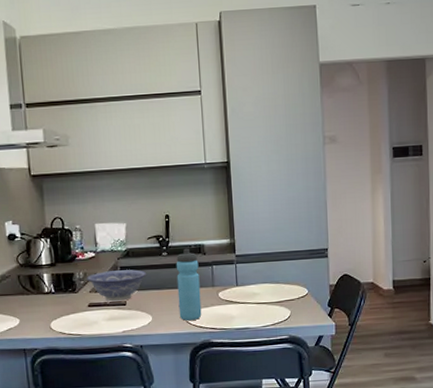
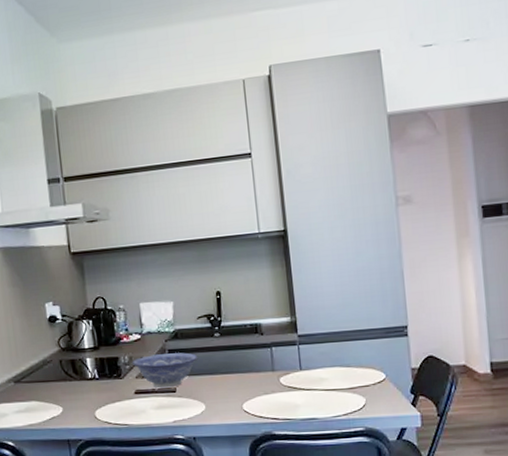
water bottle: present [176,248,202,321] -> none [230,328,262,410]

